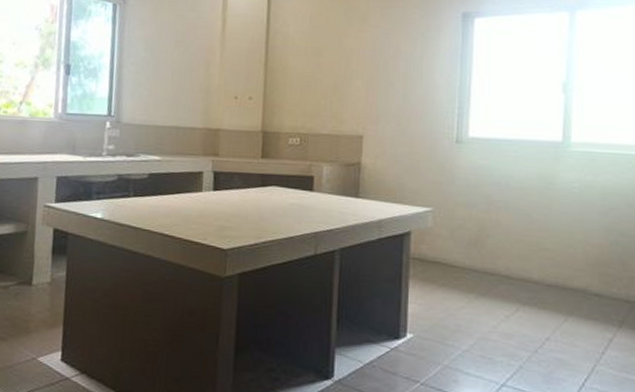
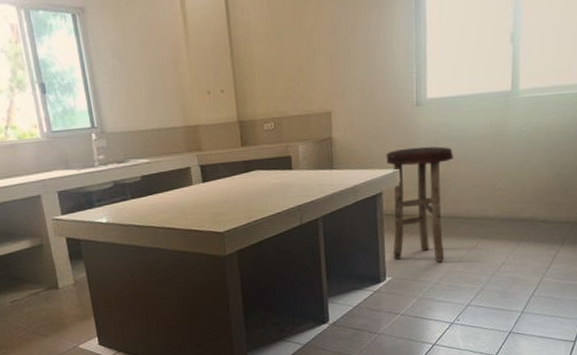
stool: none [417,186,494,325] -> present [386,146,453,262]

